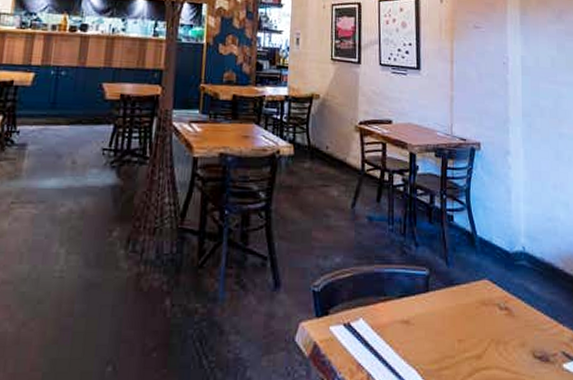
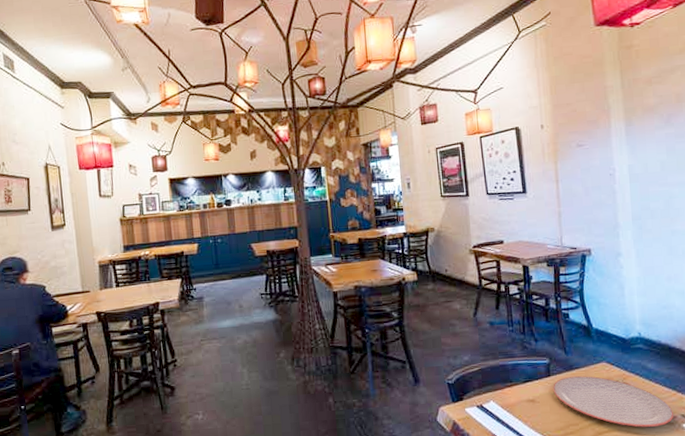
plate: none [430,293,554,365] -> present [553,375,673,427]

